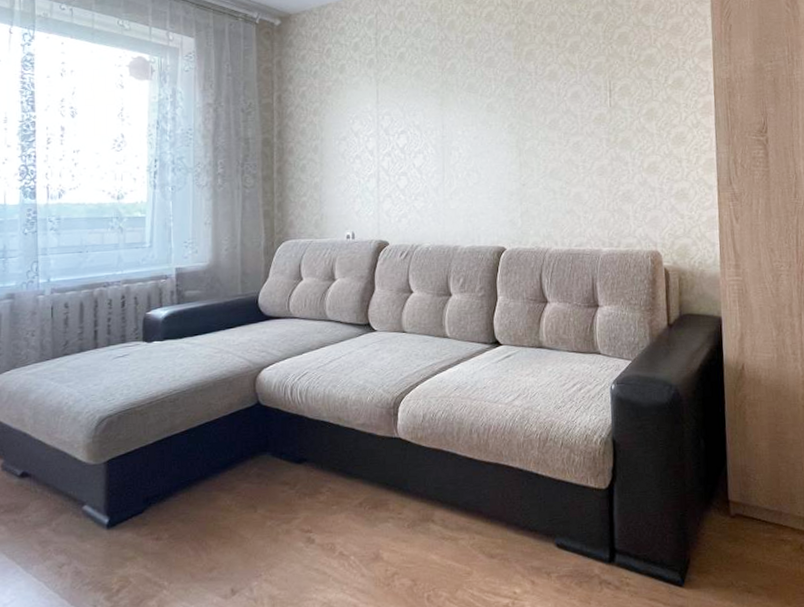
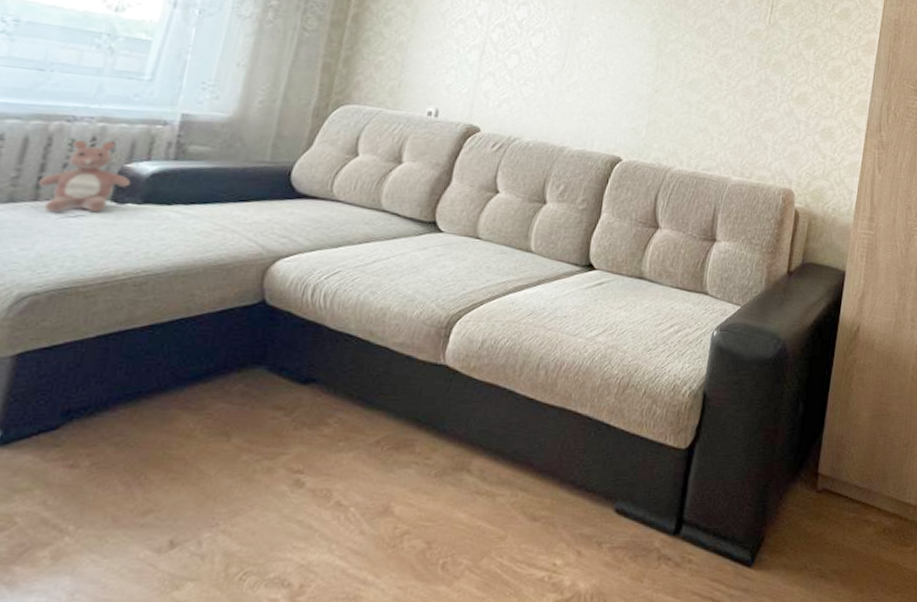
stuffed animal: none [95,297,153,356] -> present [37,140,132,213]

